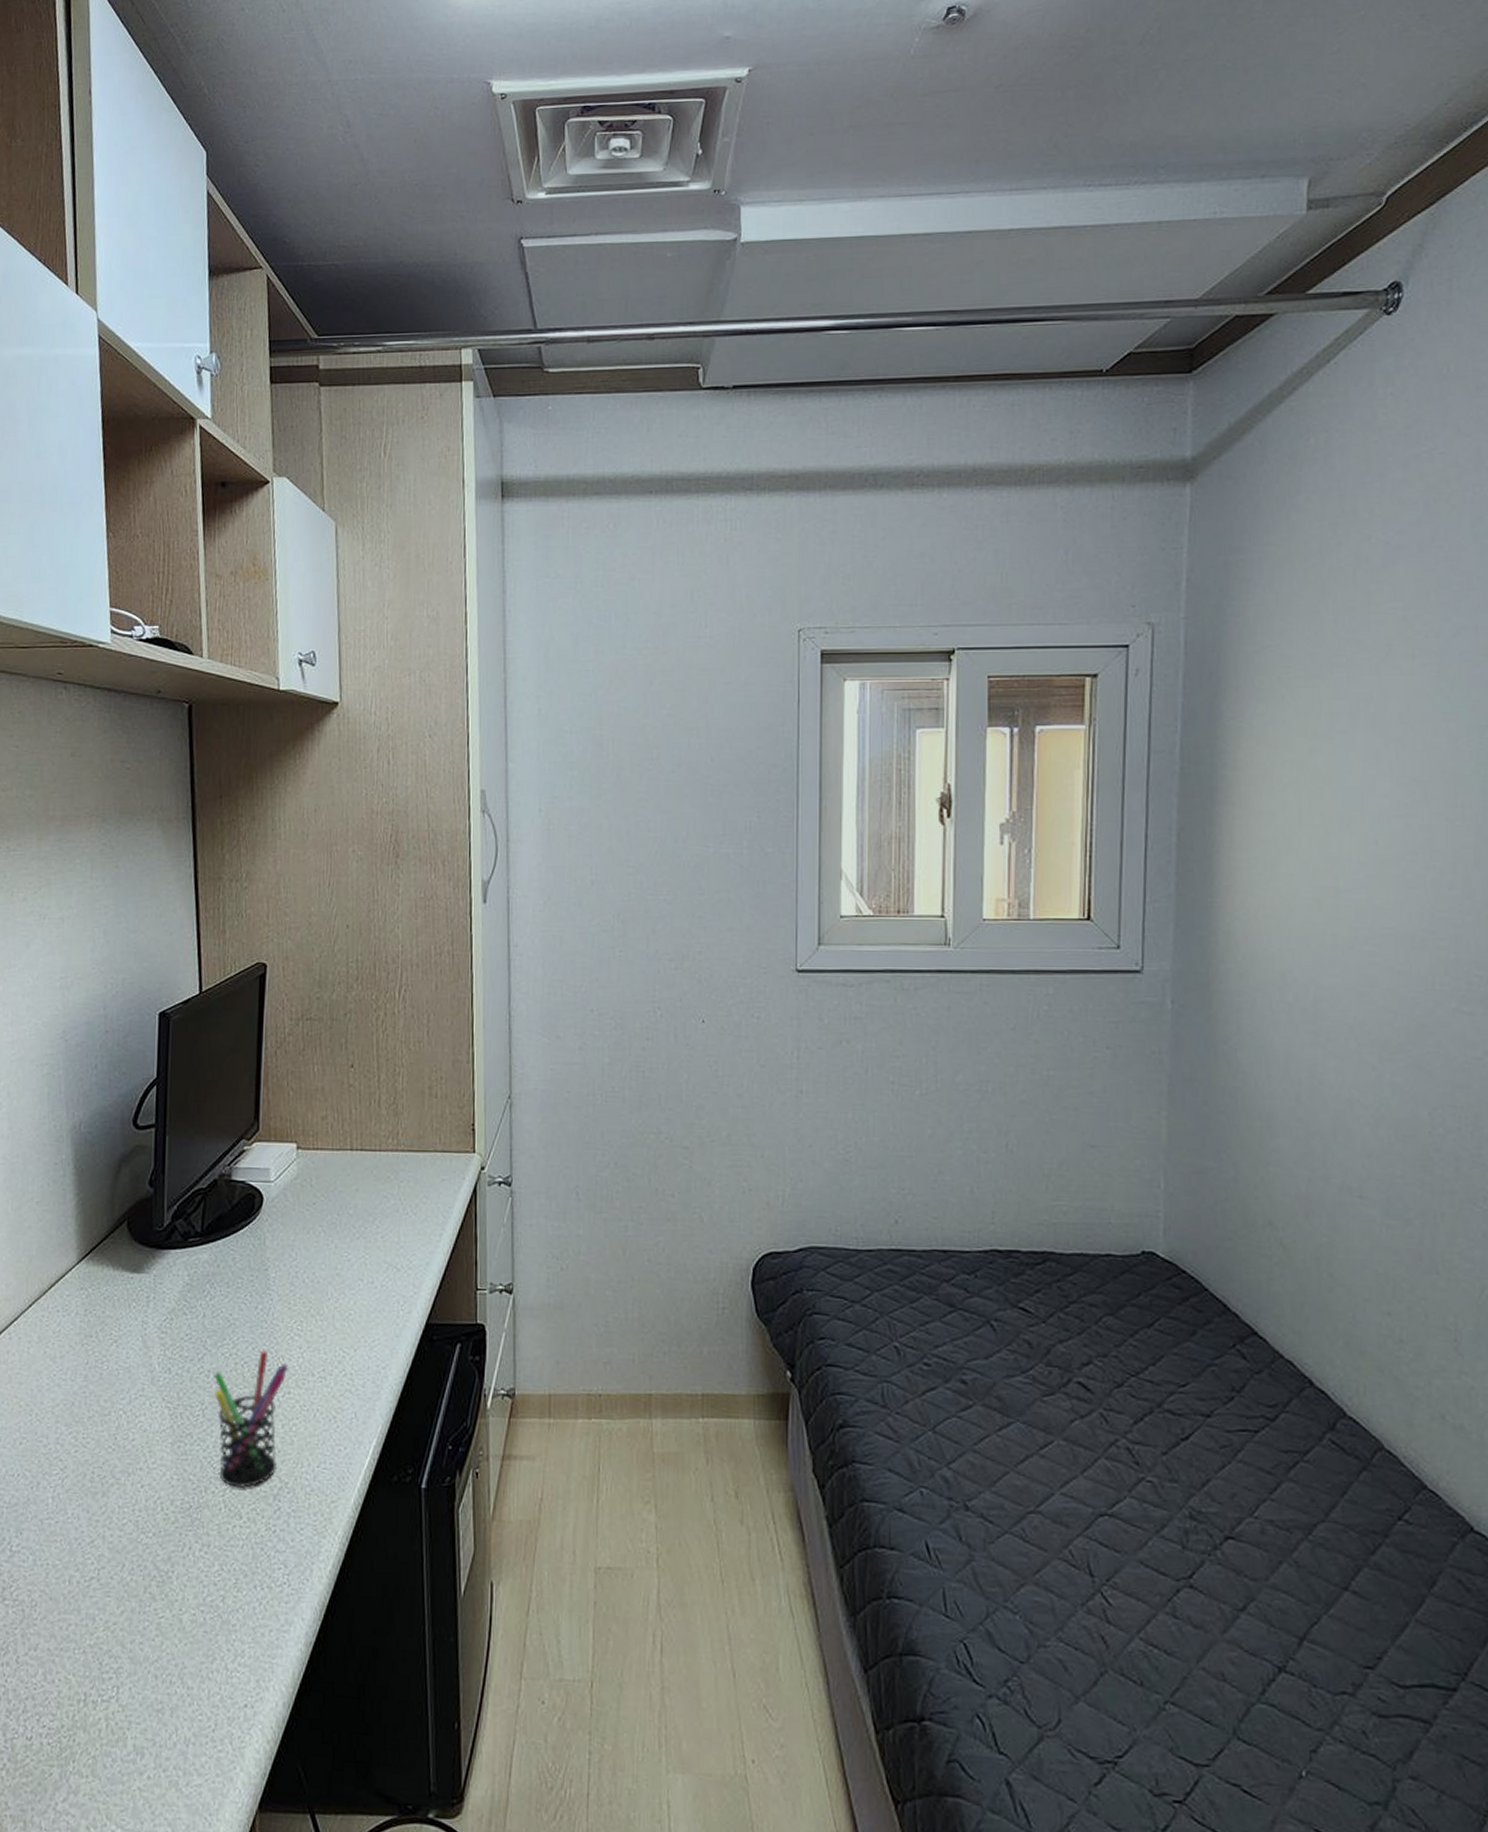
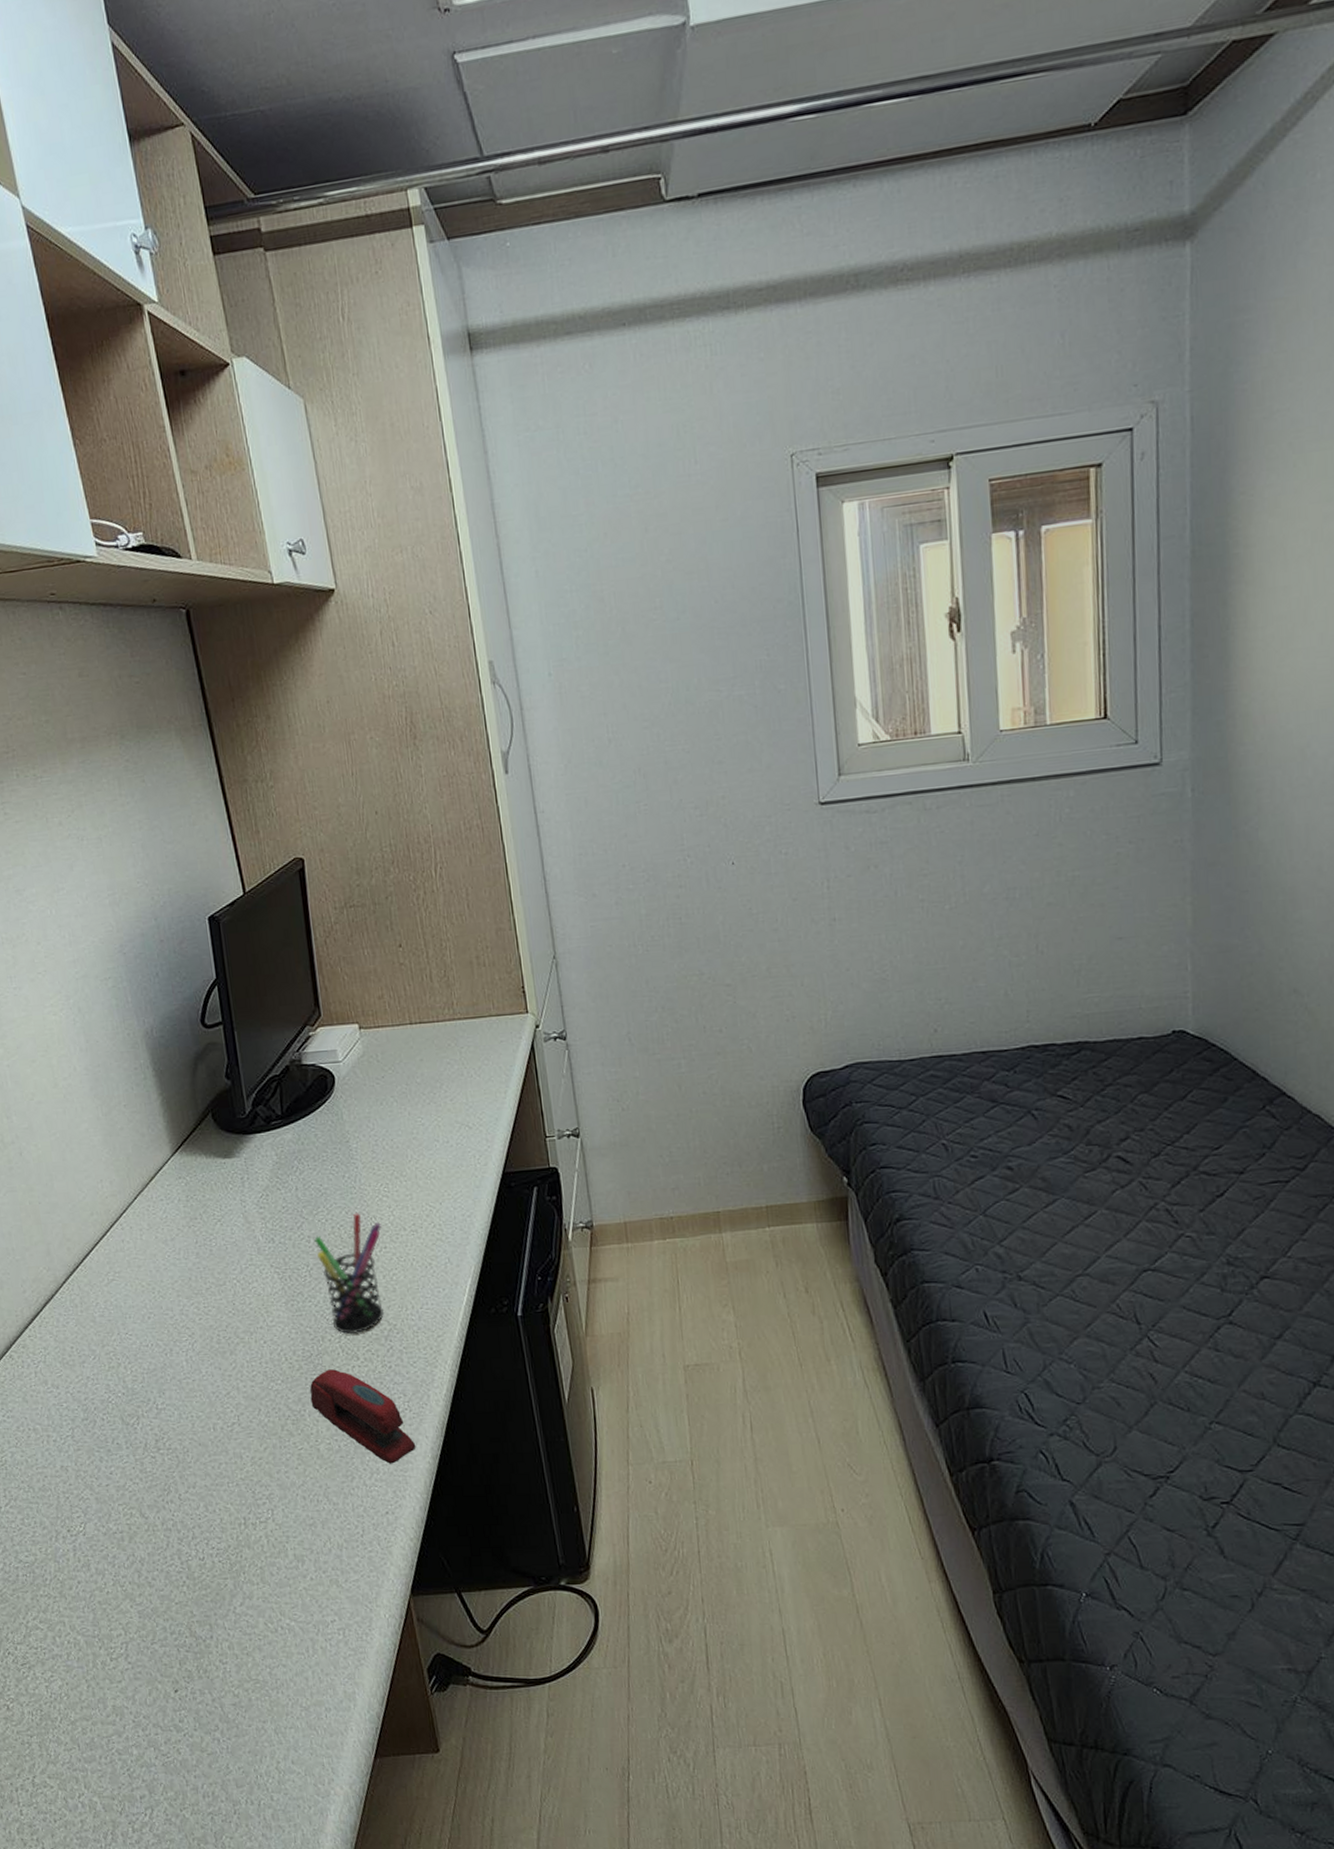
stapler: none [181,1526,290,1647] -> present [310,1369,416,1464]

